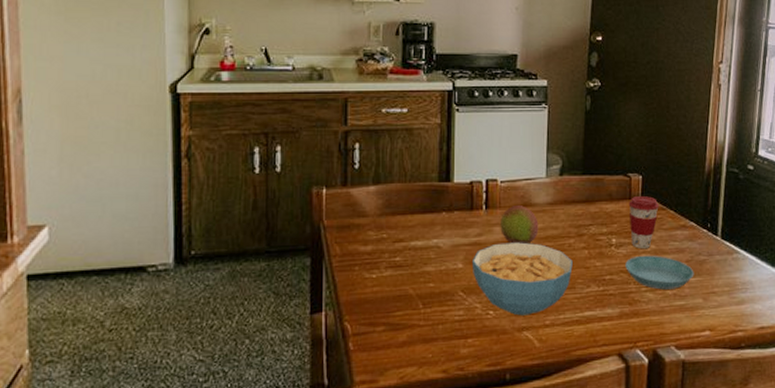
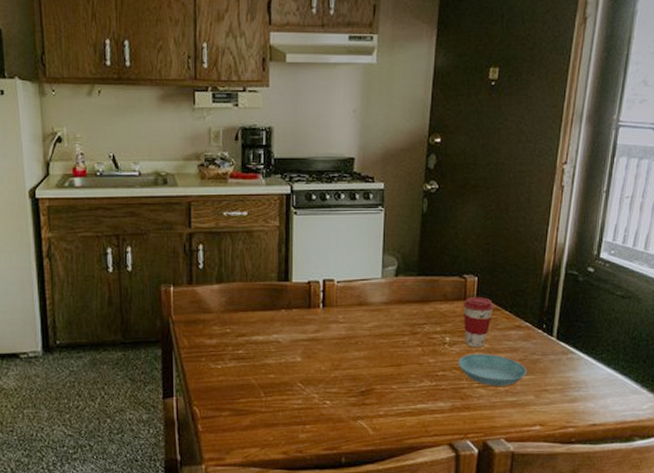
cereal bowl: present [471,242,573,316] -> none [309,339,406,406]
fruit: present [500,205,539,245] -> none [337,305,374,341]

